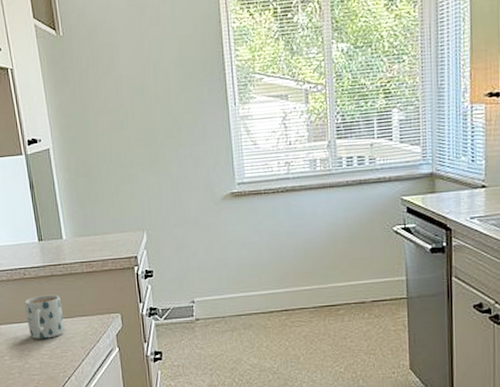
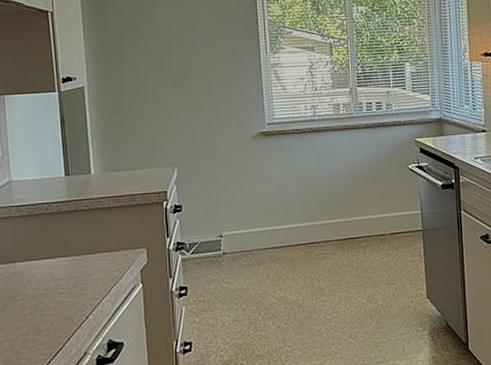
mug: present [24,294,65,339] -> none [43,230,86,277]

